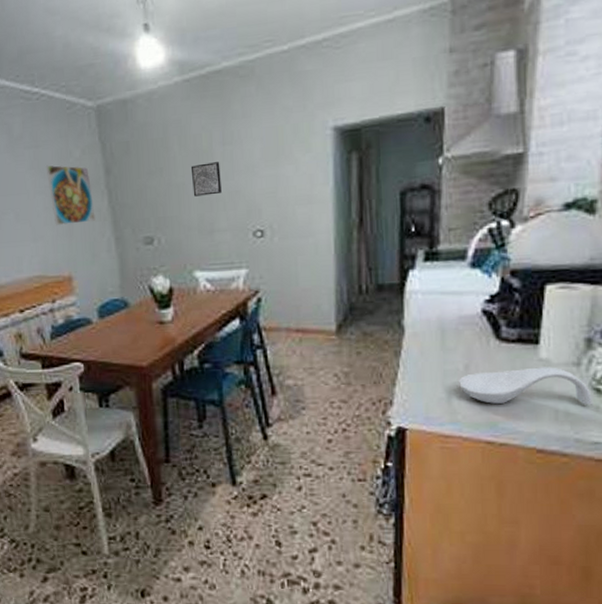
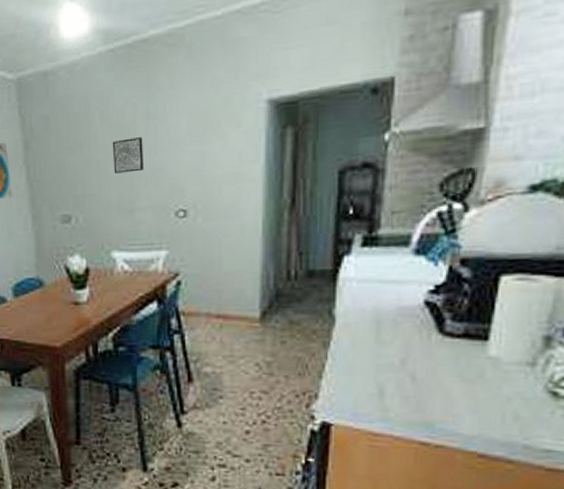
spoon rest: present [458,367,592,405] -> none [392,365,547,410]

